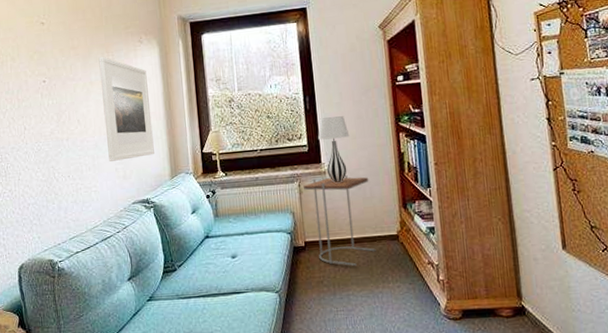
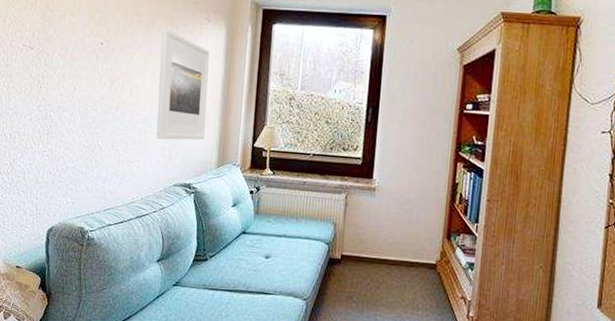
side table: present [304,175,376,267] -> none [350,193,418,289]
table lamp: present [318,116,350,183] -> none [374,133,407,202]

